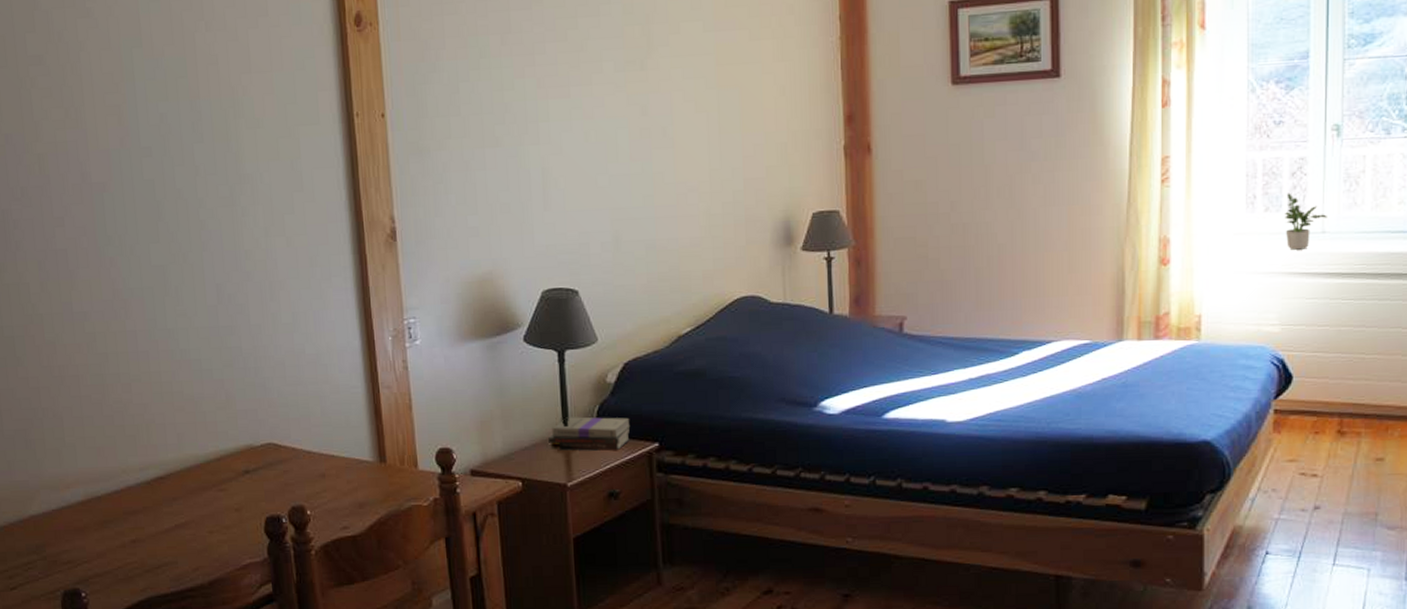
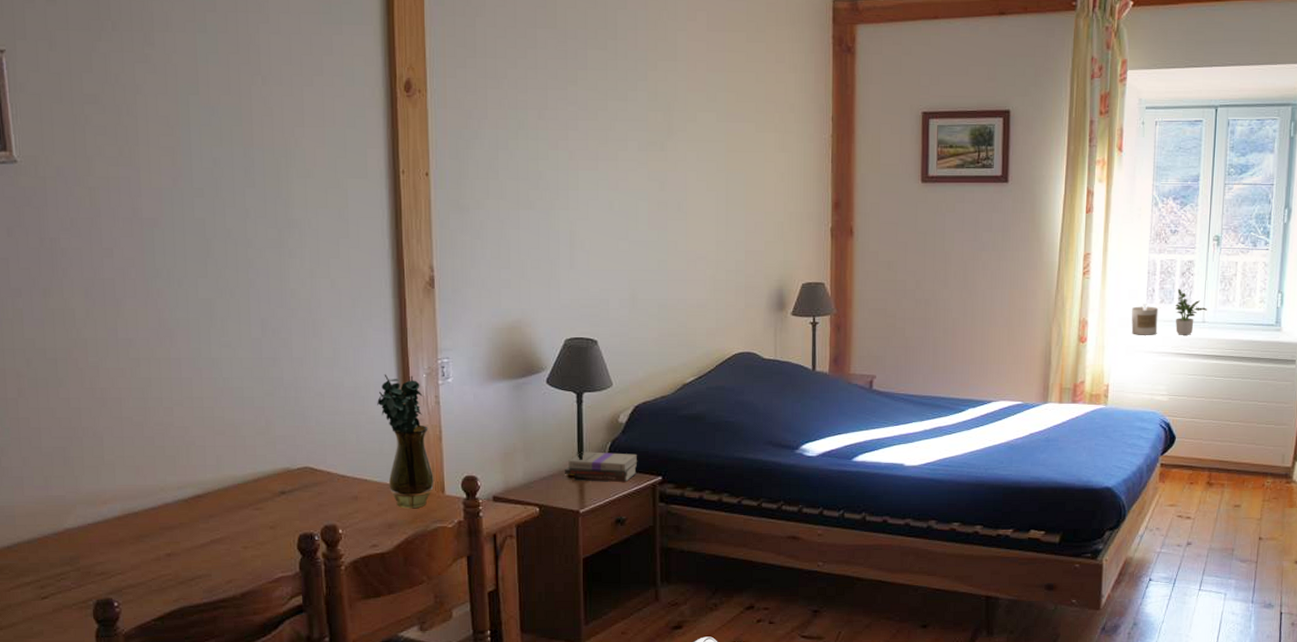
vase: none [341,338,406,486] -> present [377,374,434,509]
candle: none [1226,212,1262,253] -> present [1131,303,1158,335]

